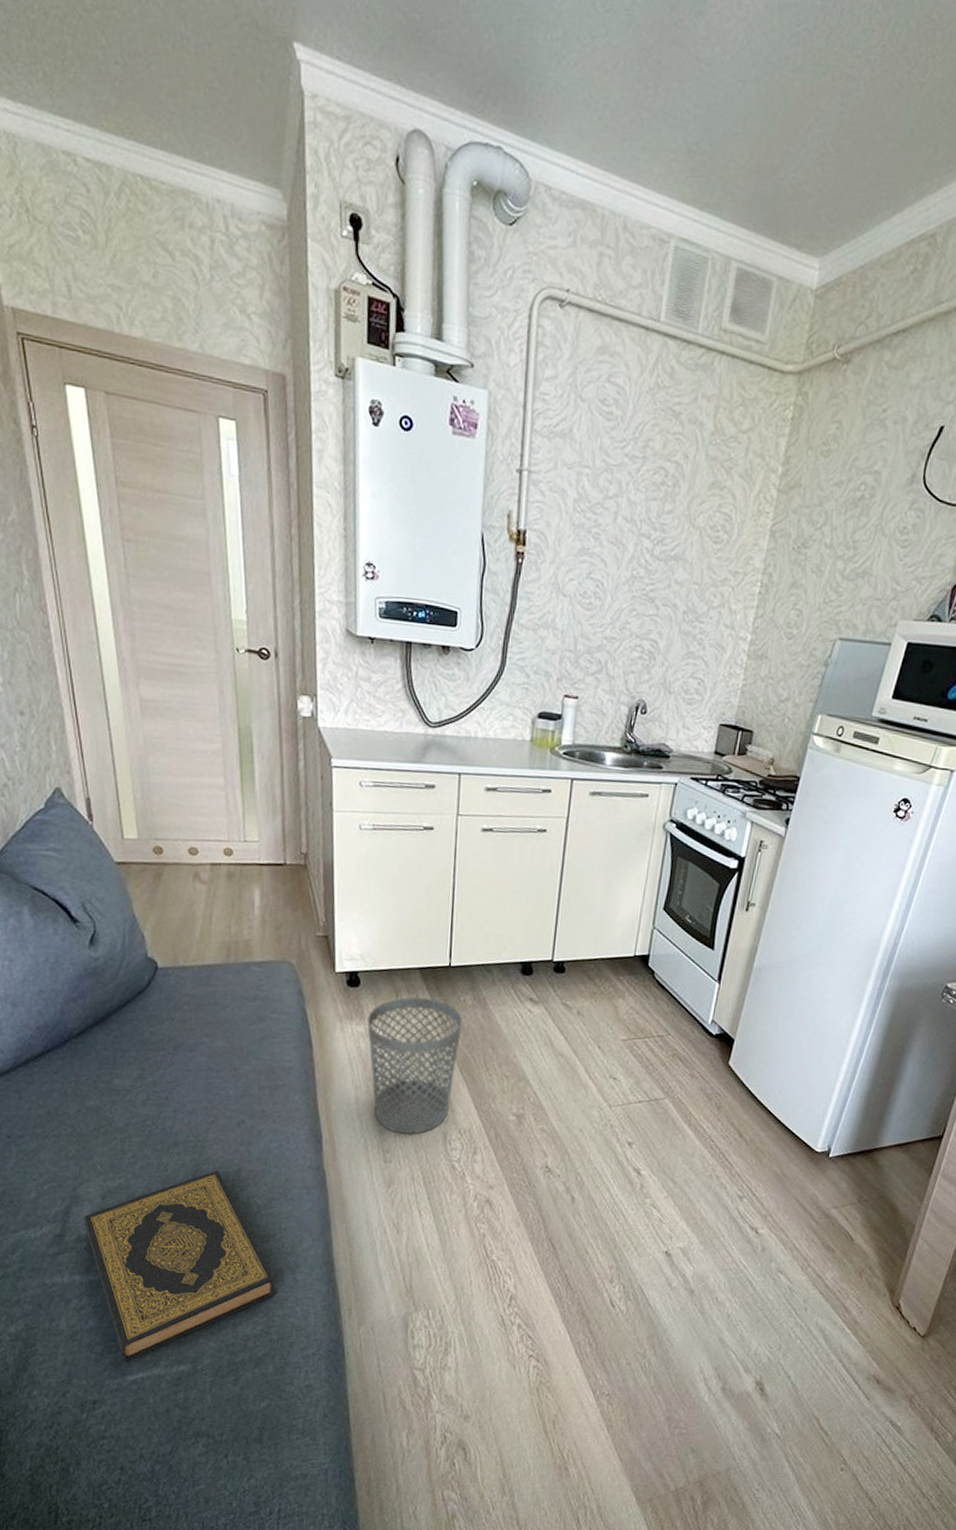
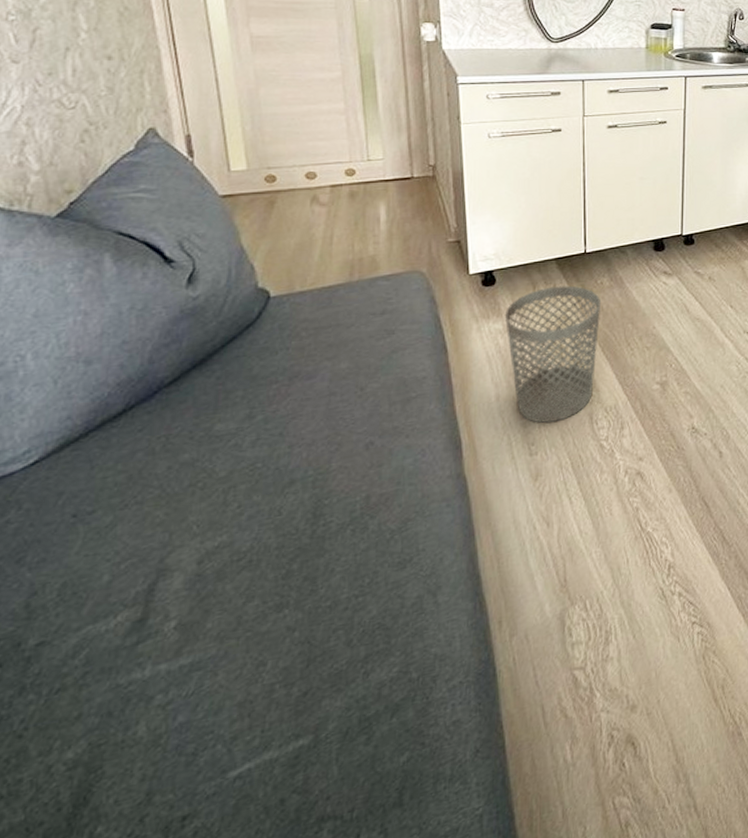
hardback book: present [84,1170,276,1362] -> none [174,501,415,755]

